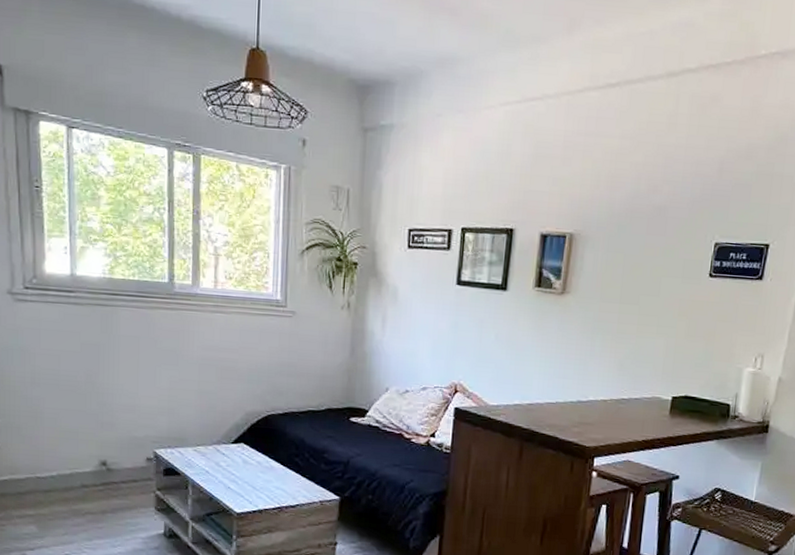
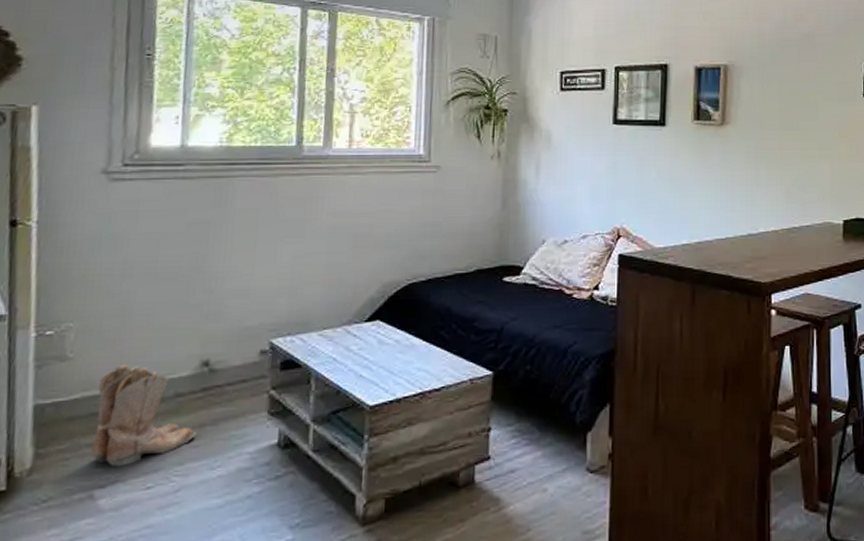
boots: none [22,457,100,536] -> present [92,365,197,468]

